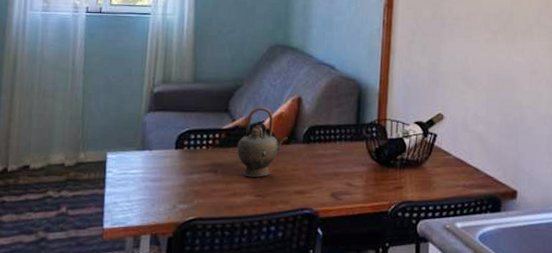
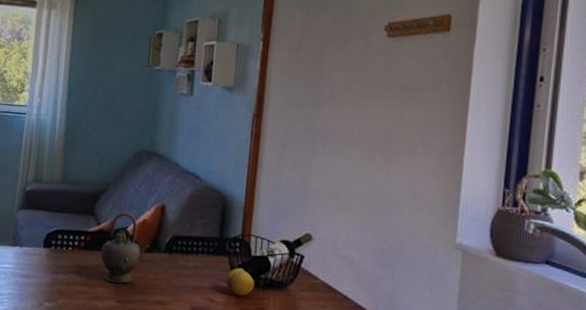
fruit: none [364,151,392,178] -> present [226,267,255,297]

